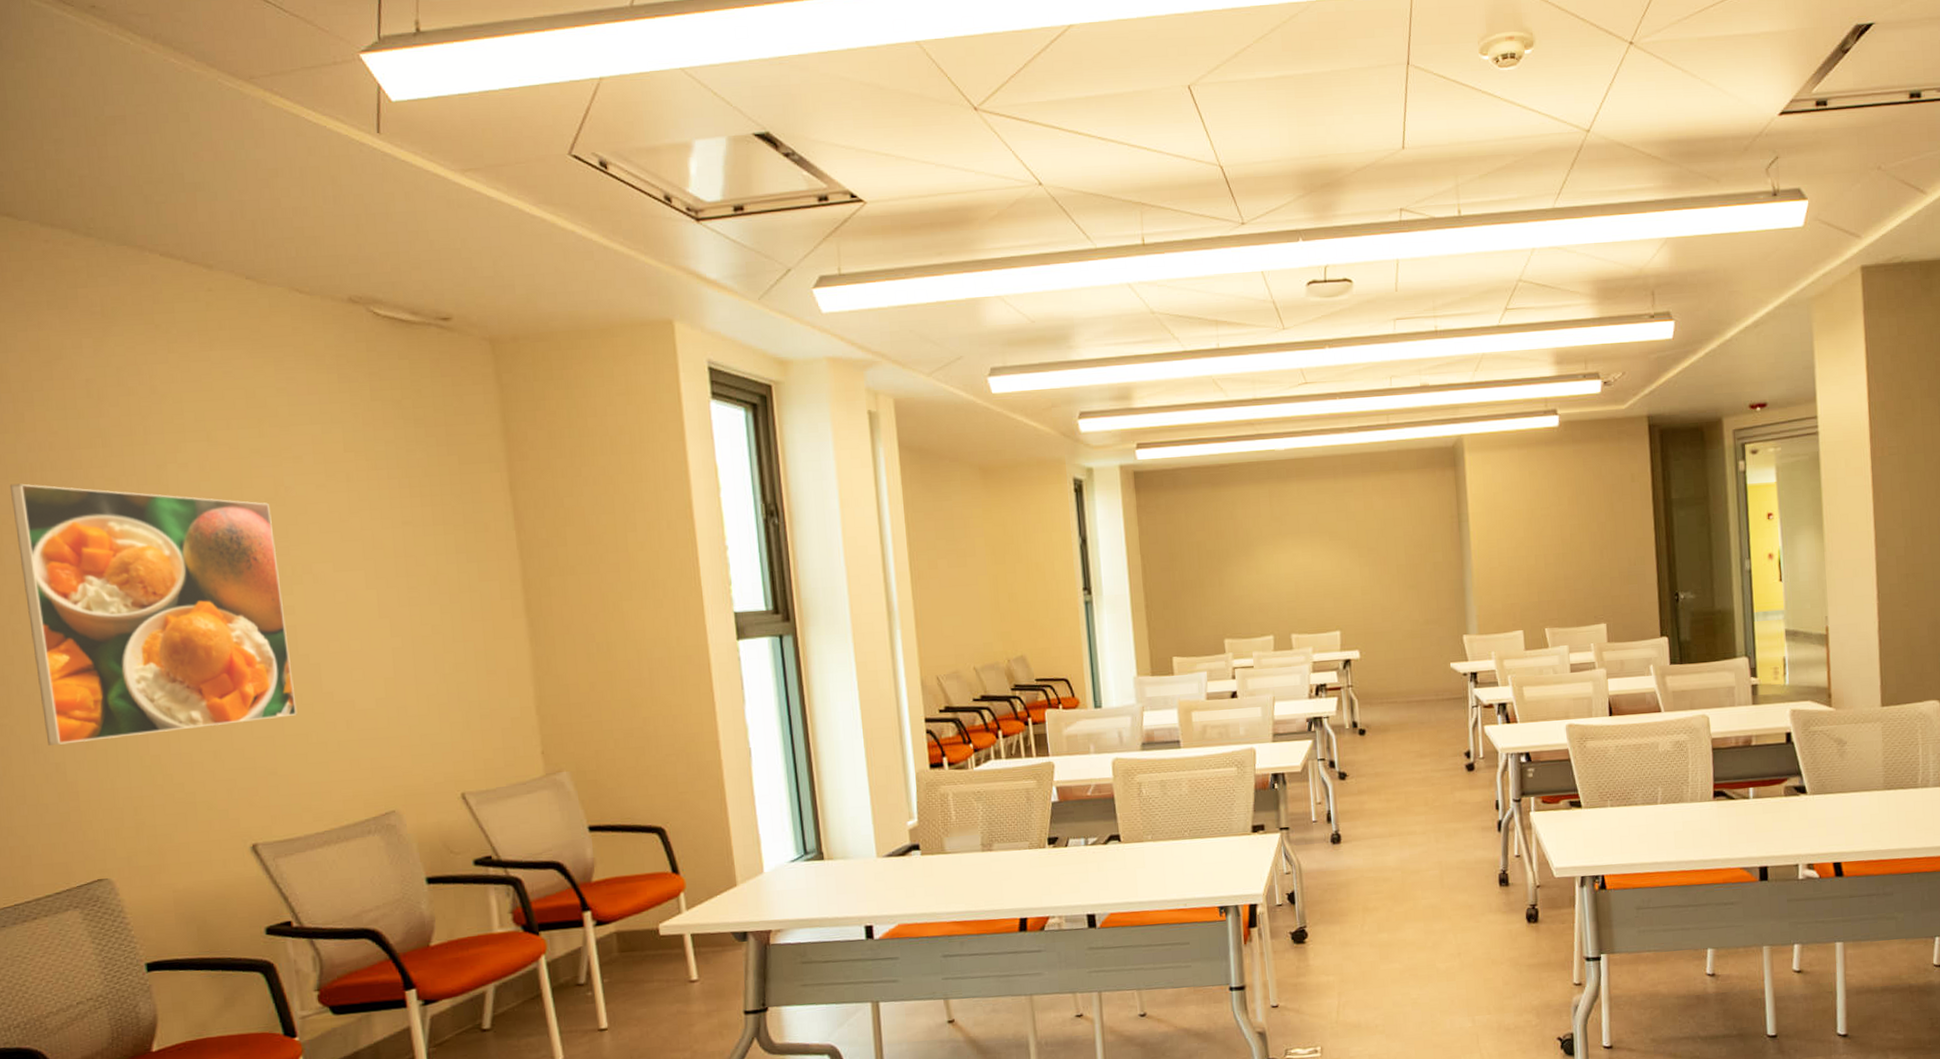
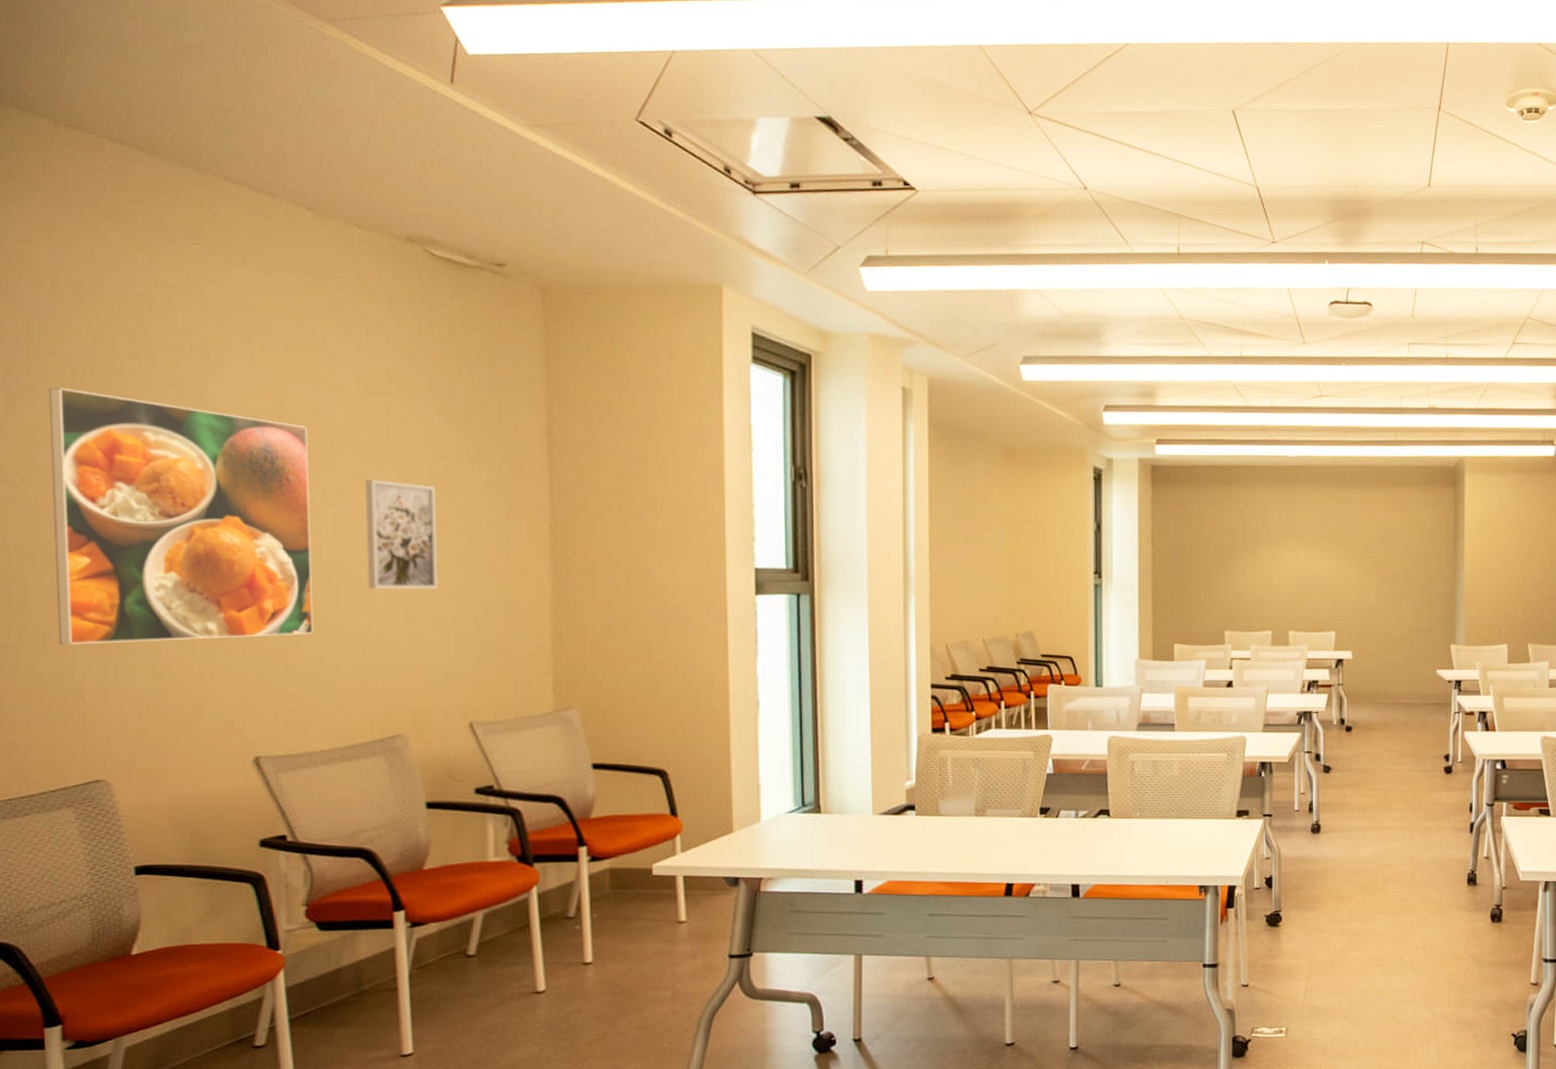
wall art: none [332,551,416,664] -> present [364,478,438,589]

